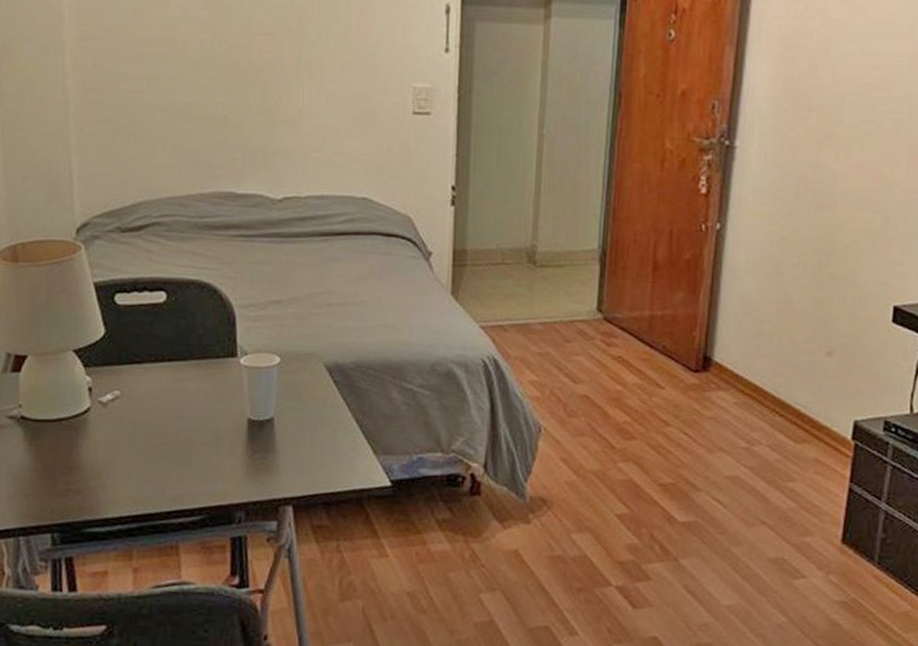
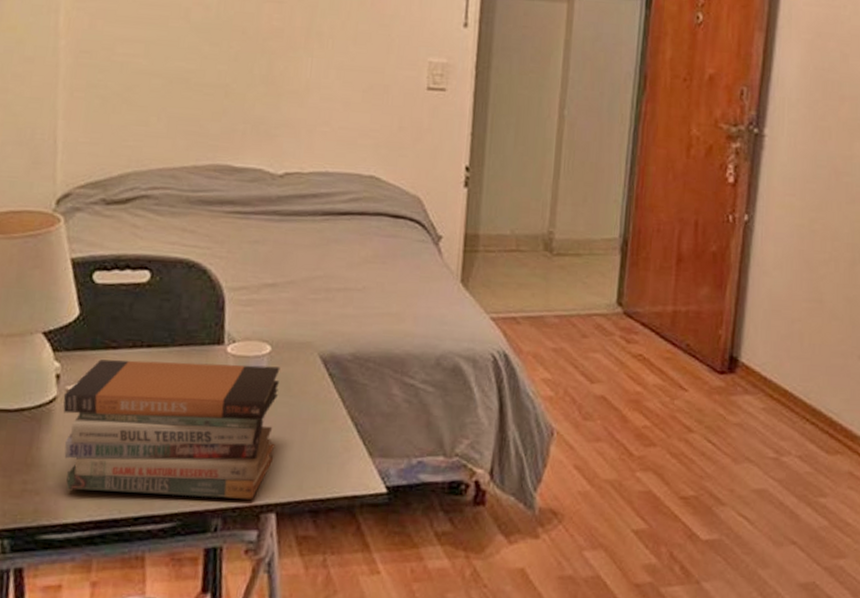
book stack: none [96,373,289,494] -> present [63,359,280,499]

